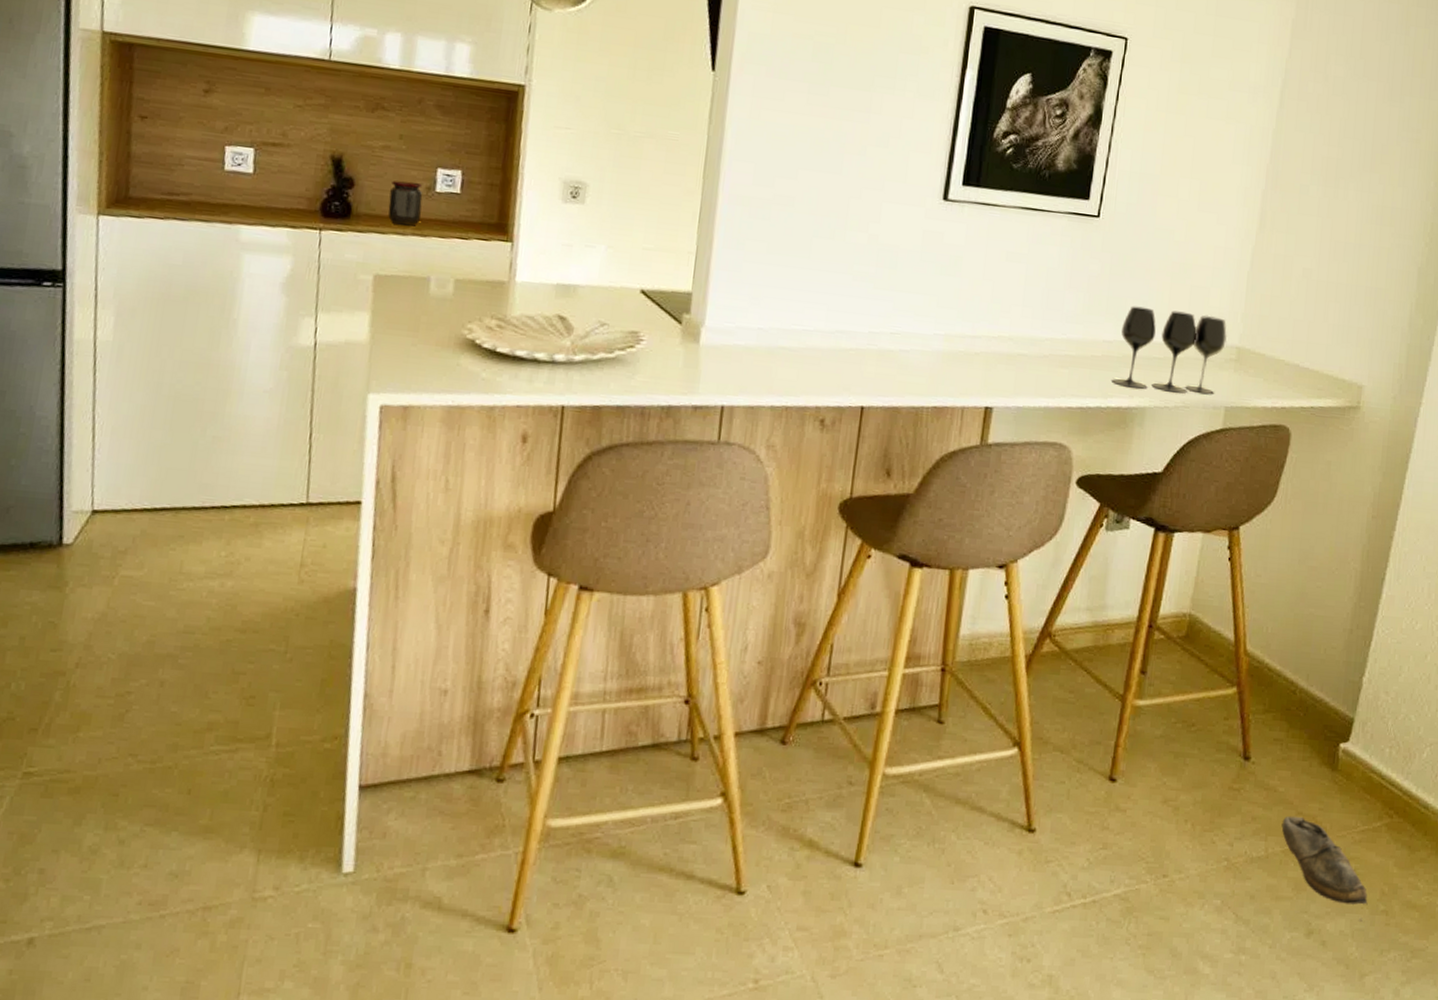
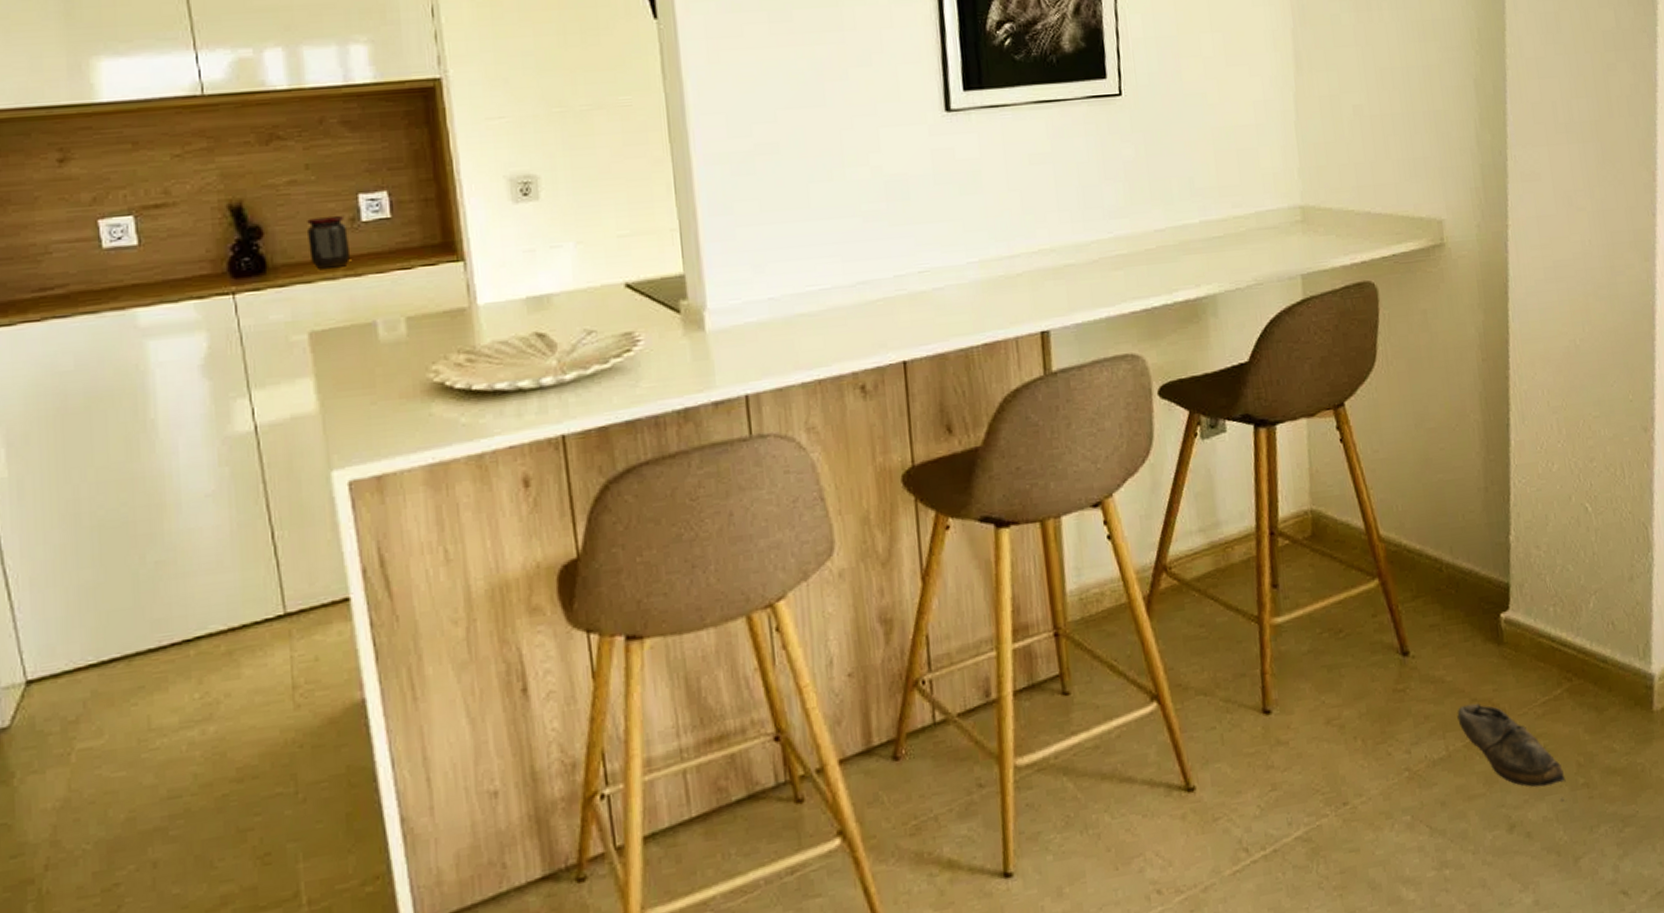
wine glass: present [1112,306,1197,394] -> none [1171,180,1257,278]
wine glass: present [1185,315,1228,395] -> none [1251,178,1289,267]

